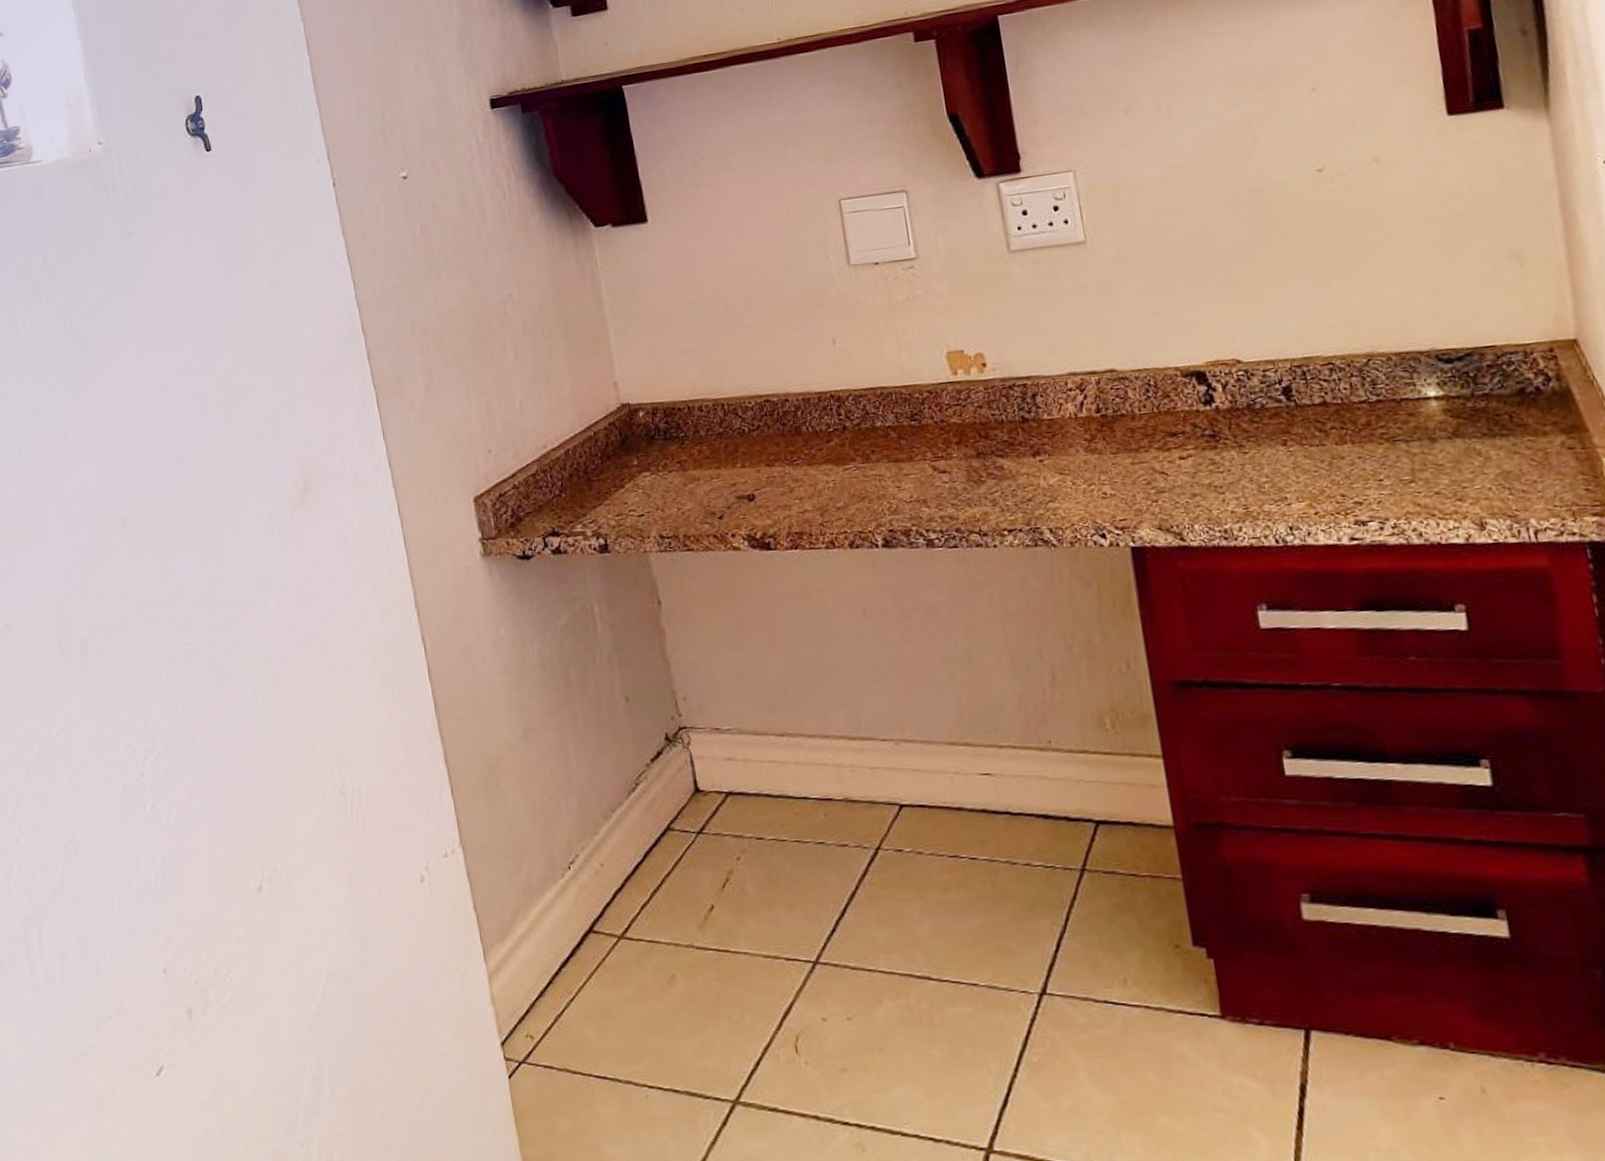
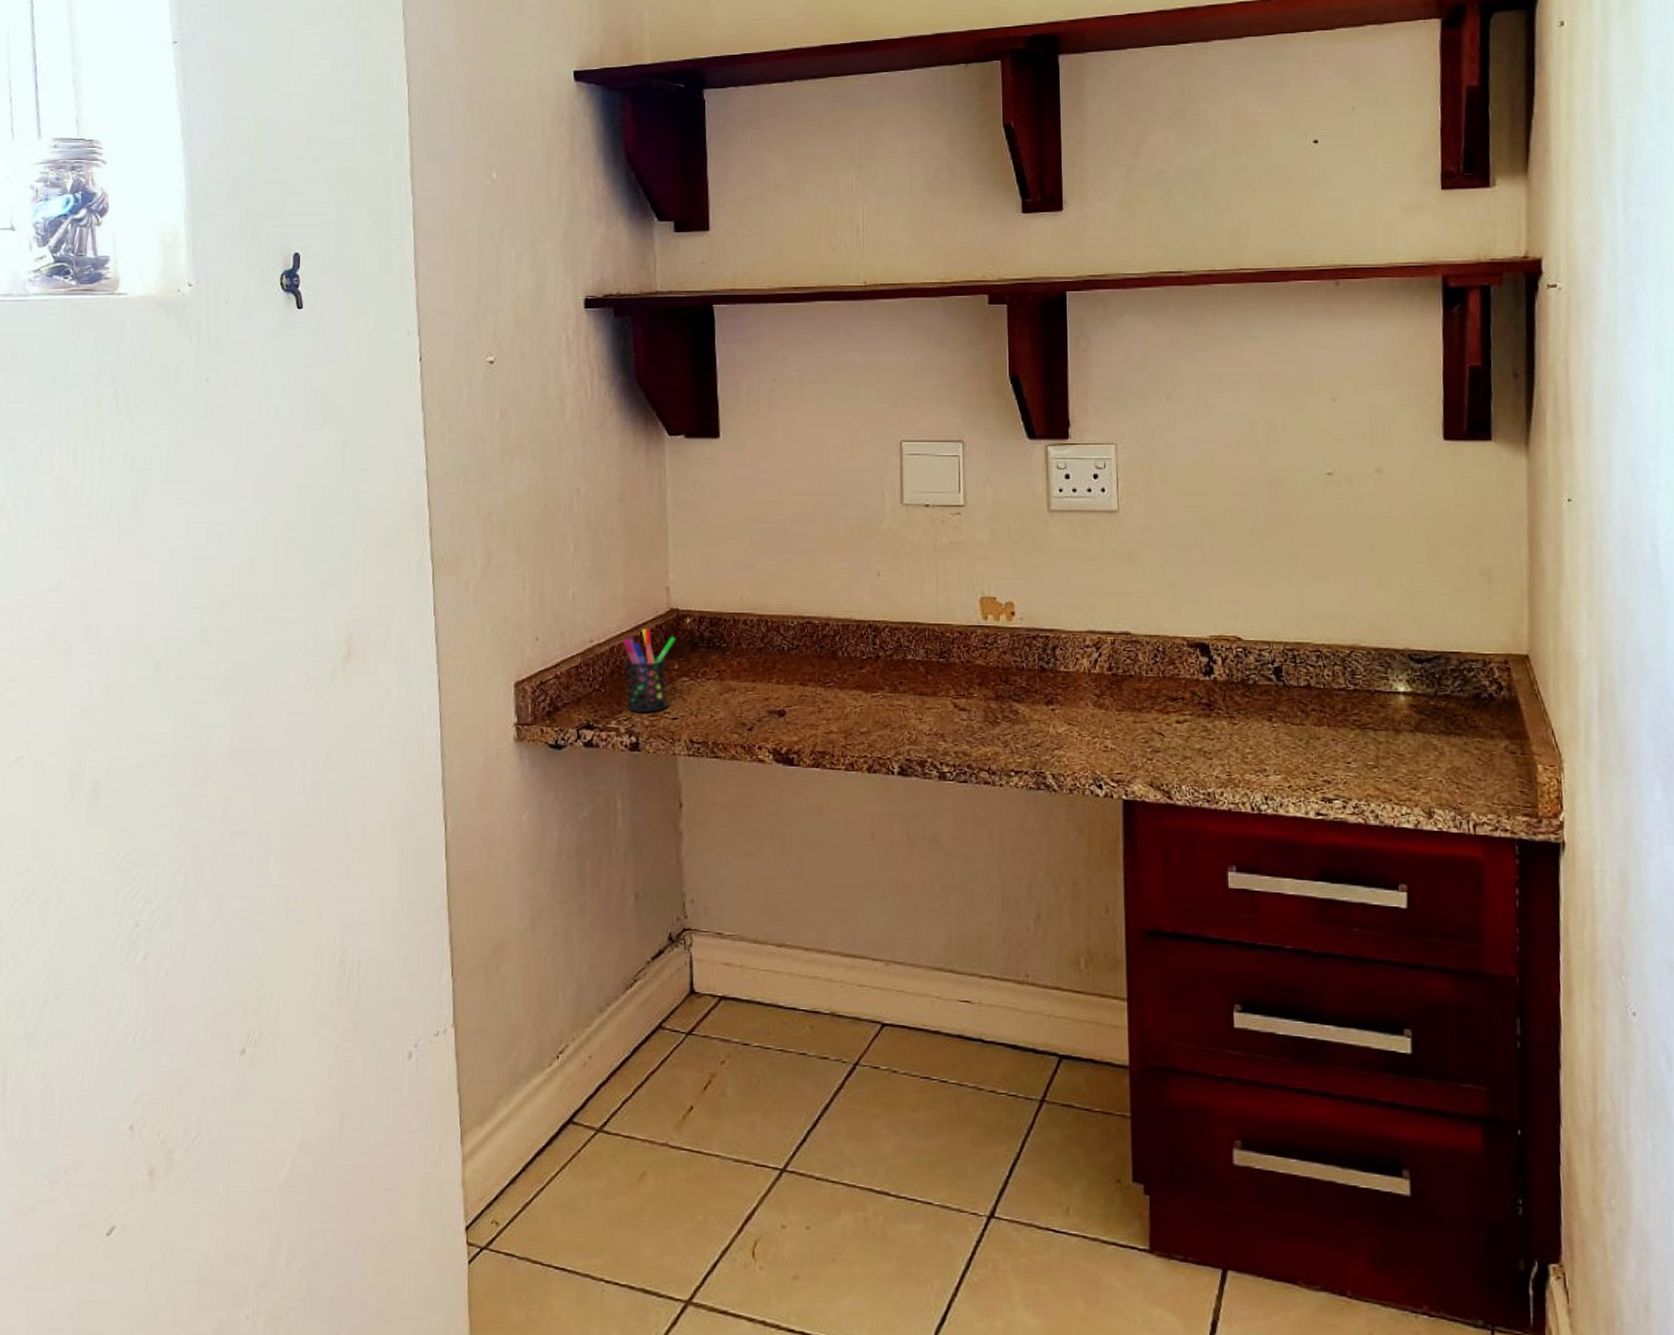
pen holder: none [577,426,632,514] -> present [623,628,676,712]

